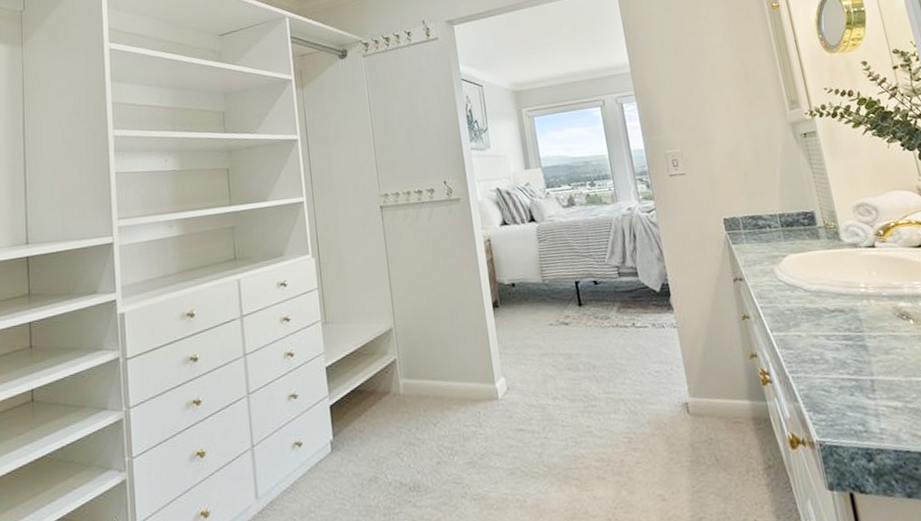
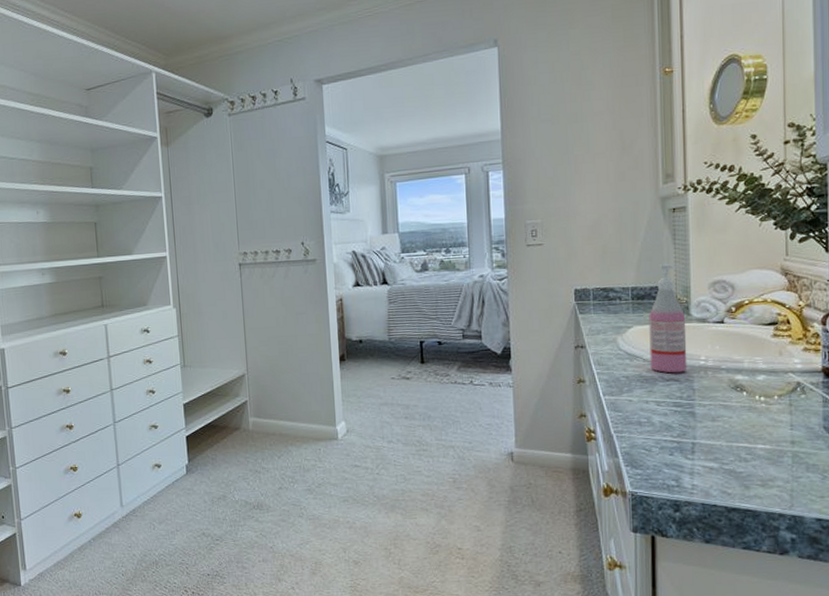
soap dispenser: none [801,188,850,304] -> present [649,264,687,373]

